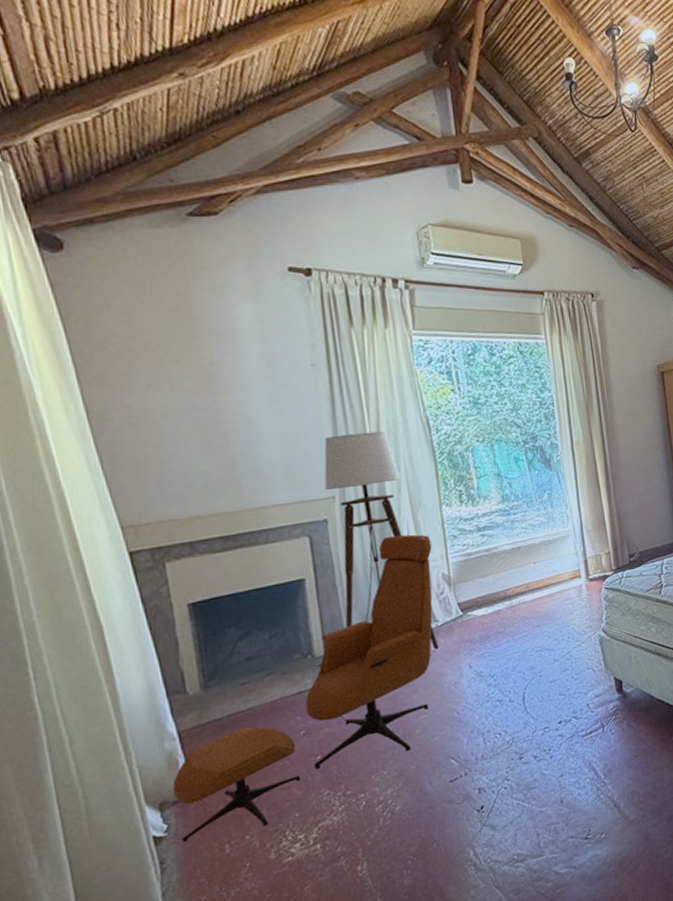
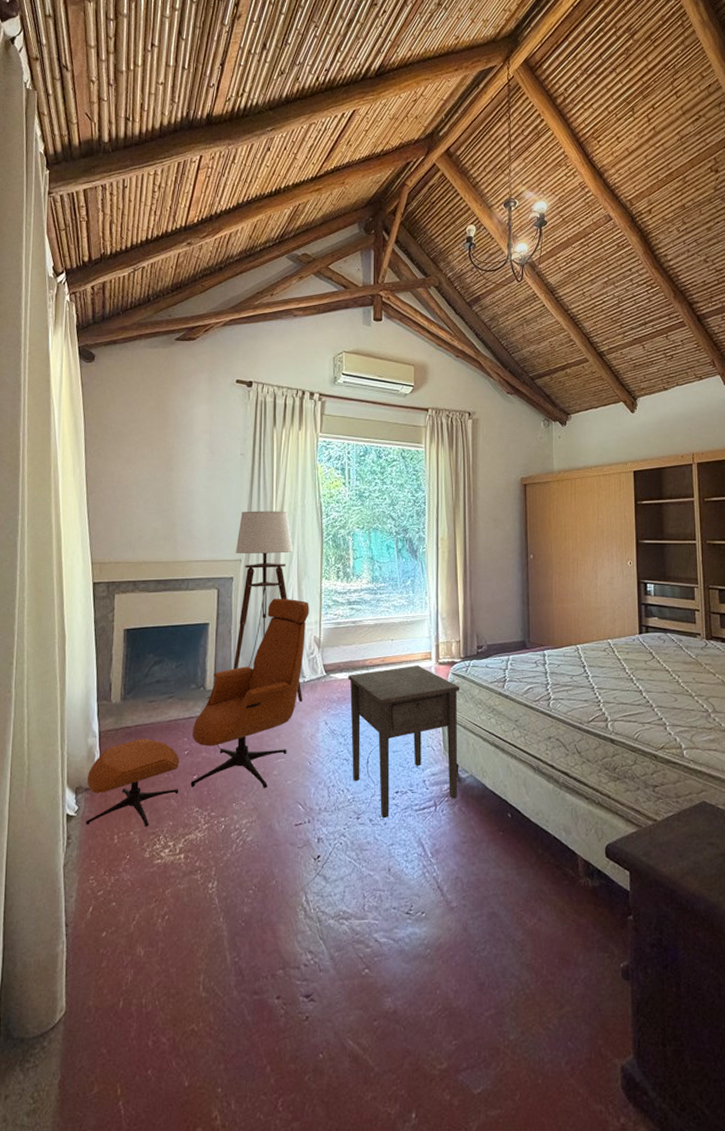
nightstand: none [489,585,625,752] -> present [348,664,460,819]

